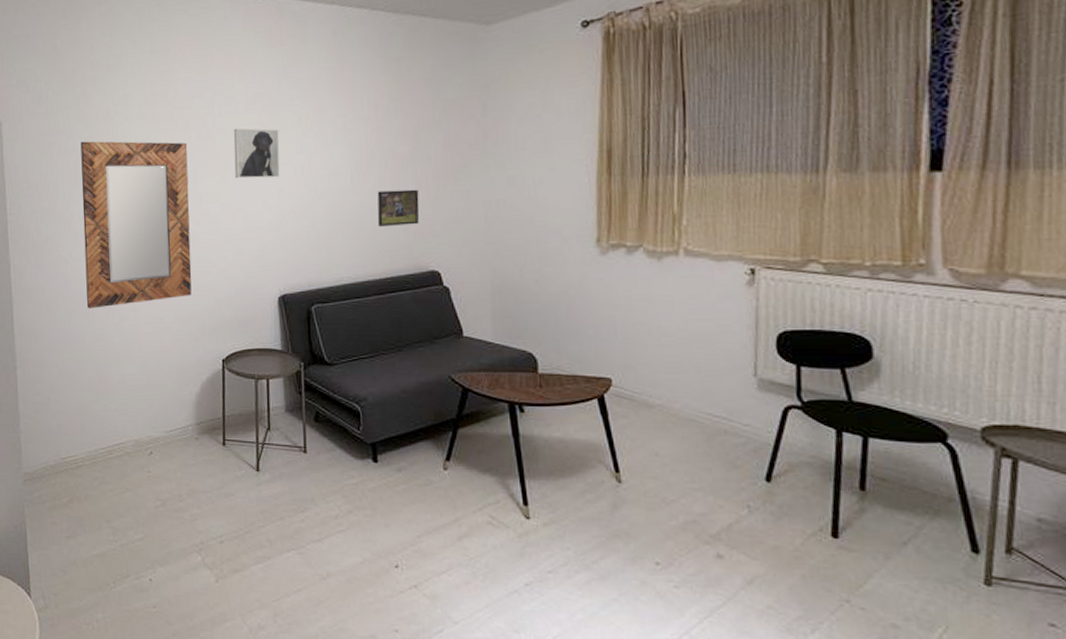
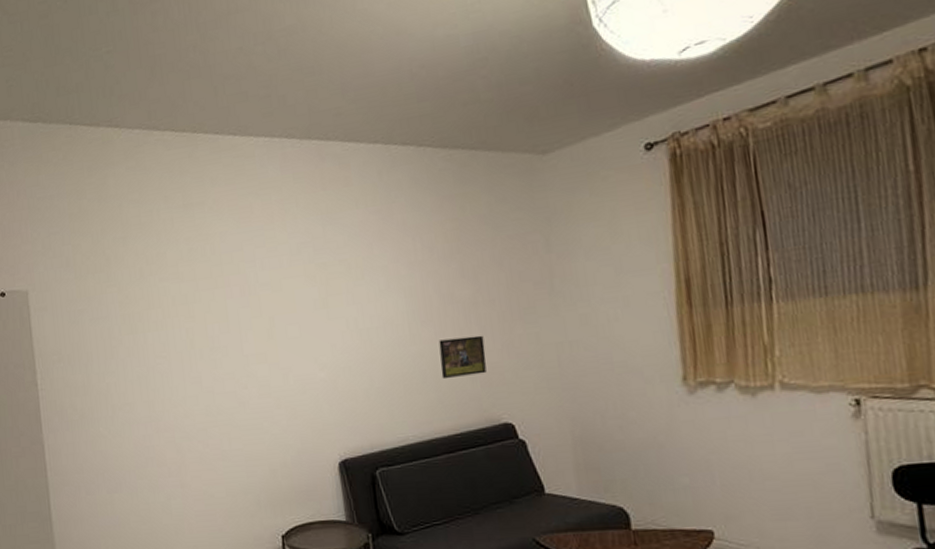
home mirror: present [80,141,192,309] -> none [114,300,244,488]
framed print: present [233,128,280,179] -> none [278,279,332,336]

